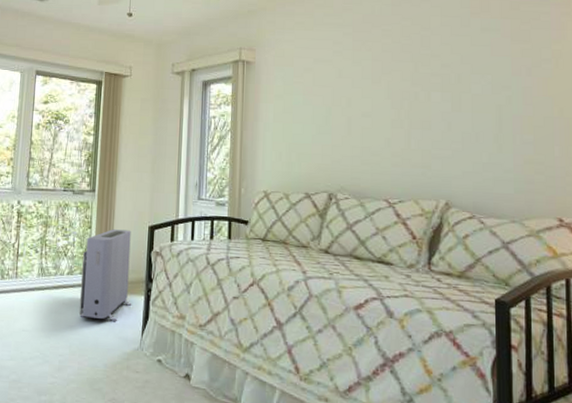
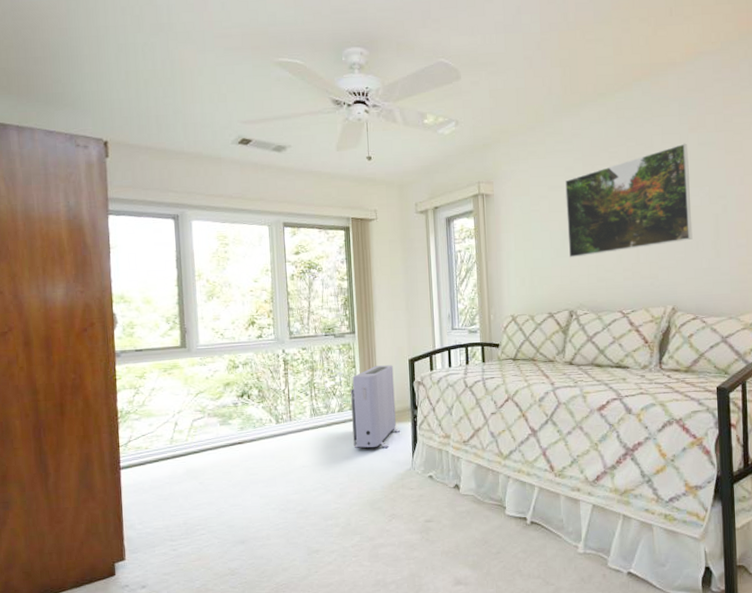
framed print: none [331,27,472,137] -> present [565,143,693,258]

